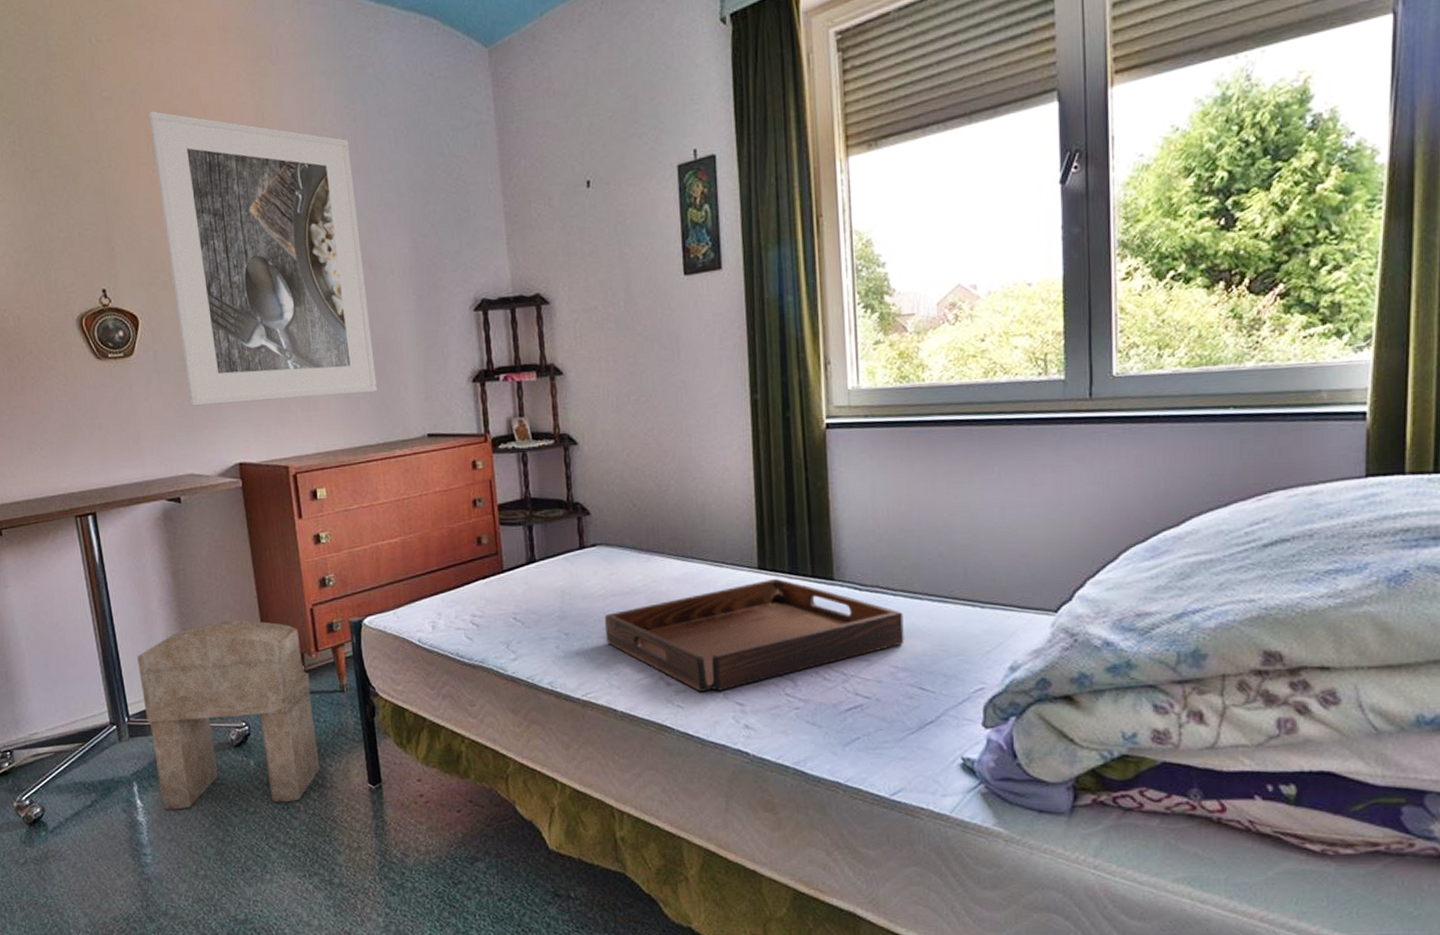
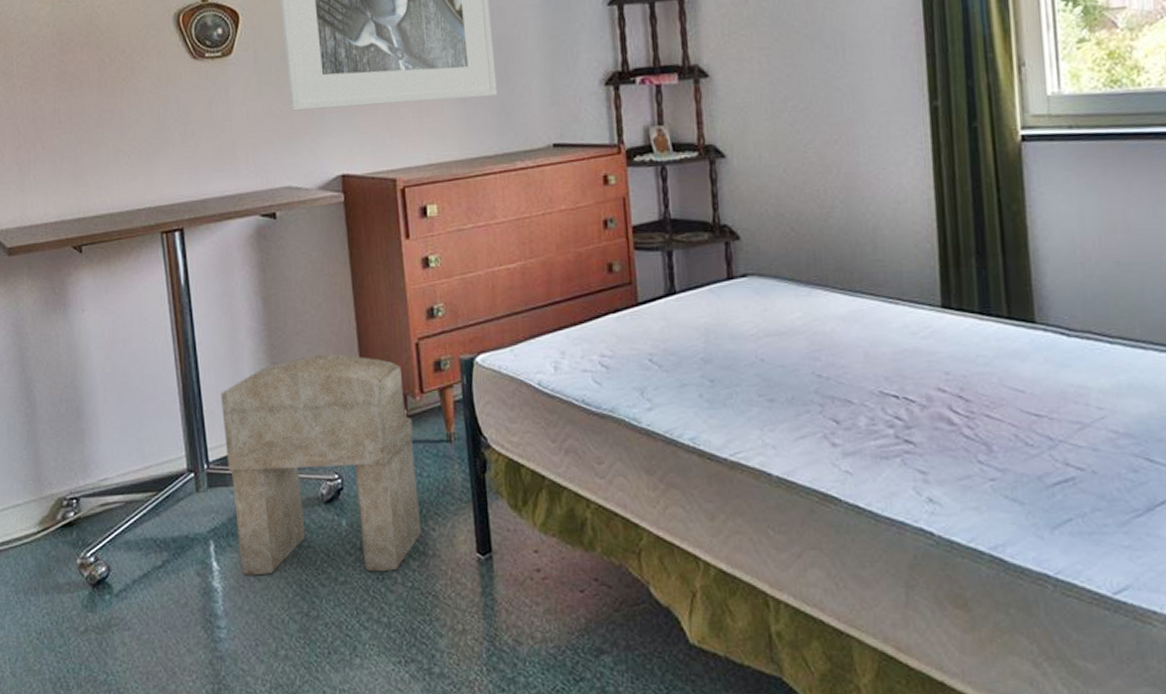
serving tray: present [604,578,904,692] -> none [756,319,1126,455]

